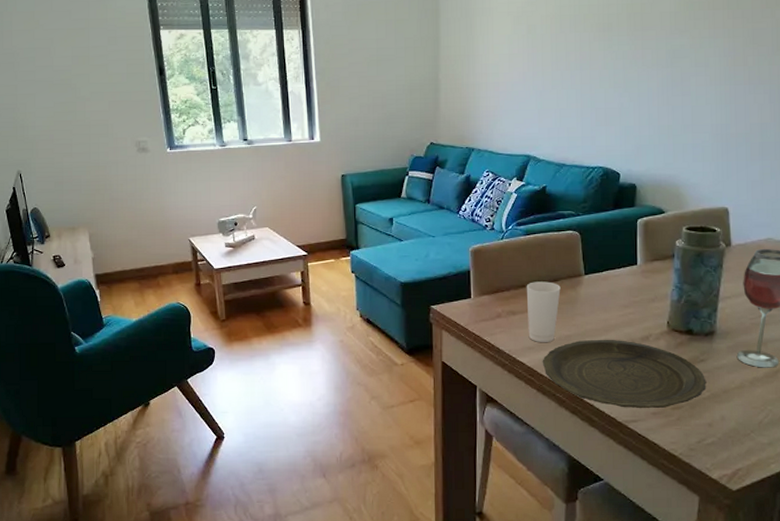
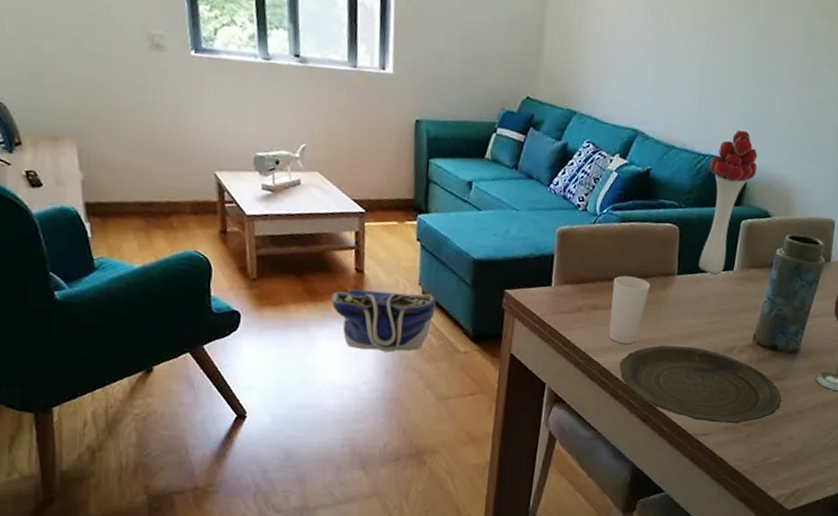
tote bag: none [286,316,373,371] -> present [331,289,436,353]
flower bouquet: none [599,141,645,270] -> present [698,130,758,274]

